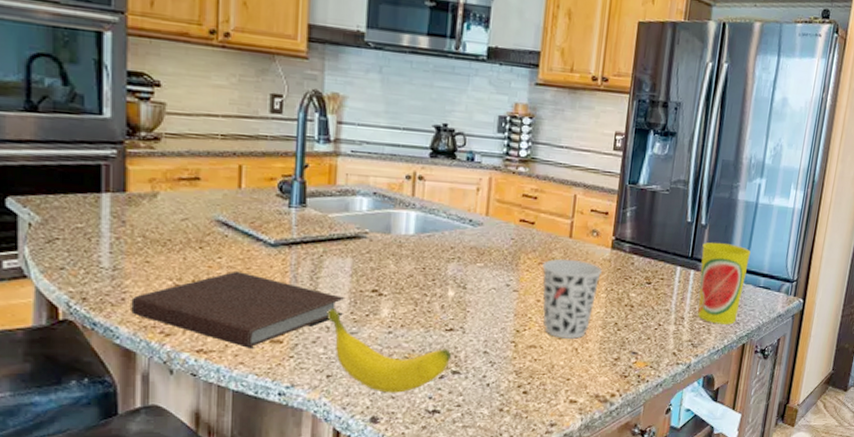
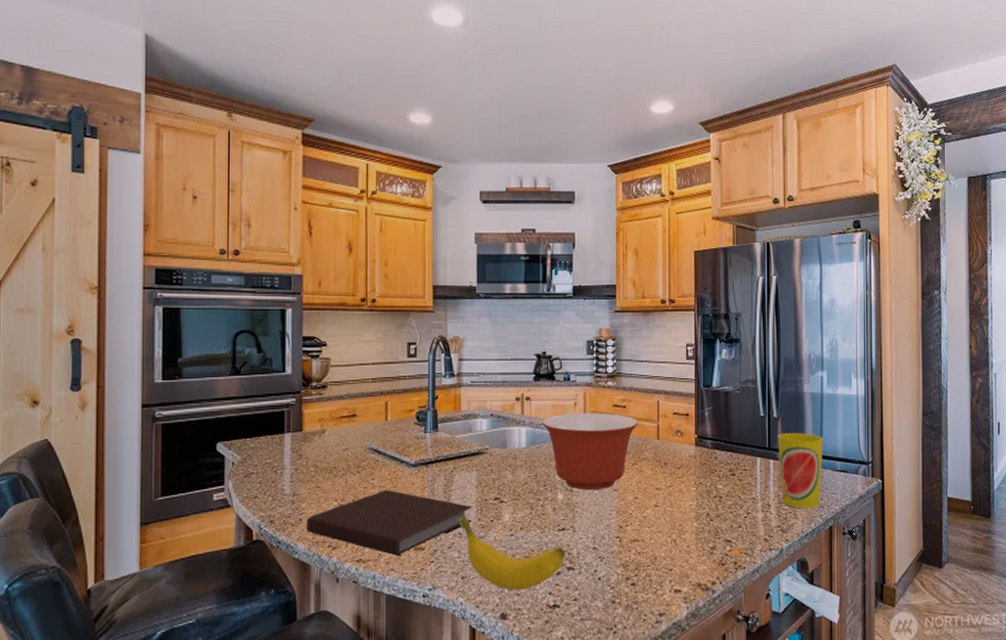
mixing bowl: none [436,199,550,289] -> present [542,413,639,491]
cup: present [542,259,603,339] -> none [636,459,690,531]

